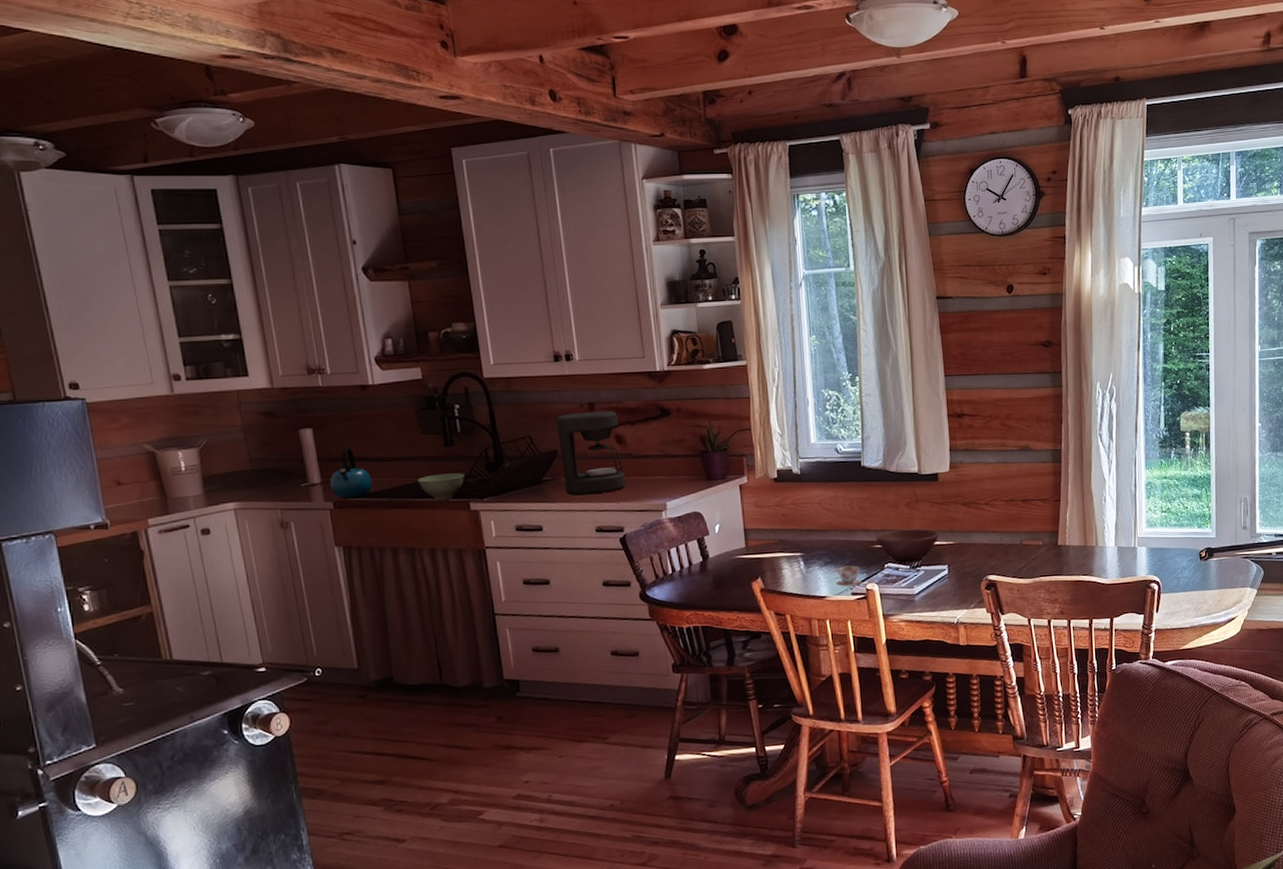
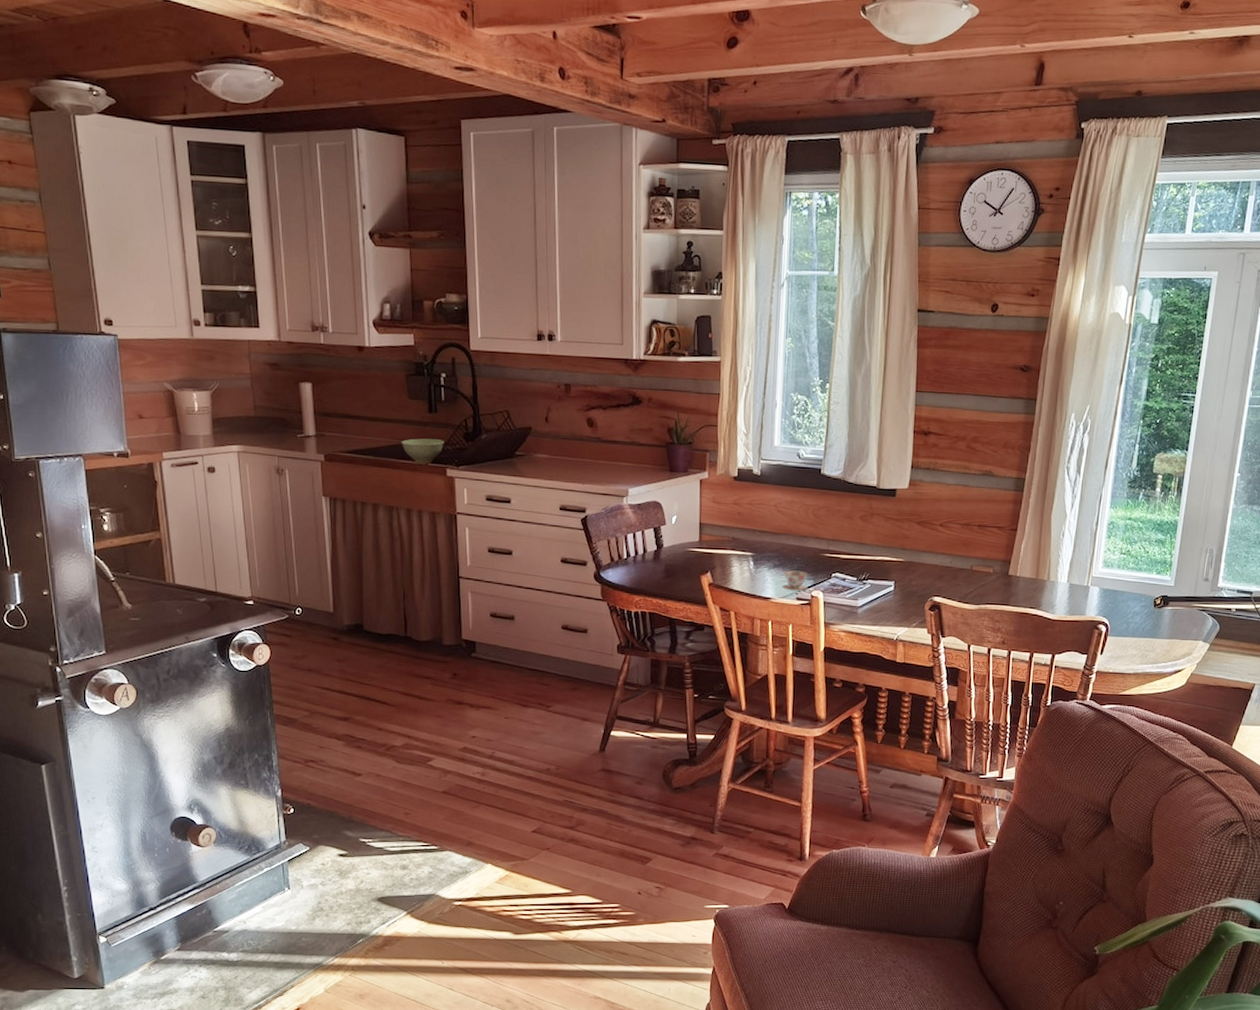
kettle: present [329,448,373,499] -> none [322,405,361,453]
coffee maker: present [556,411,626,496] -> none [533,392,593,474]
bowl: present [876,529,939,563] -> none [827,541,890,575]

